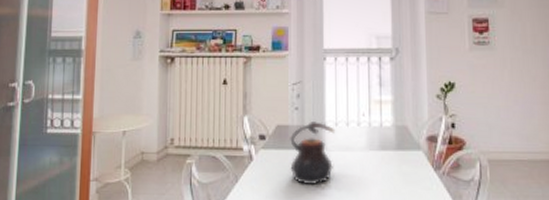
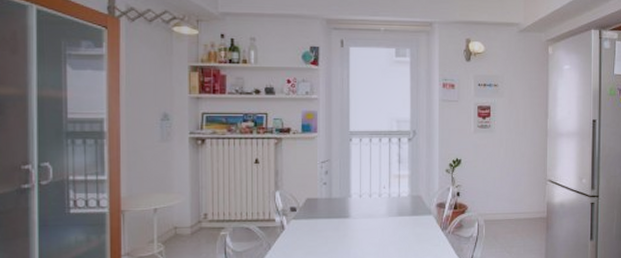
teapot: present [290,121,336,186] -> none [319,194,360,248]

